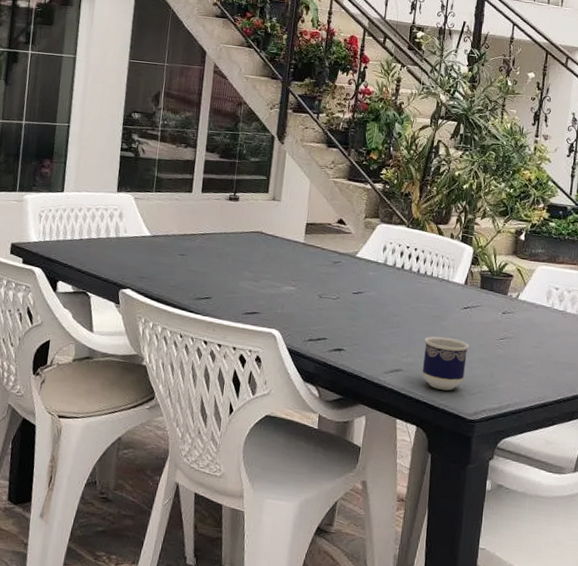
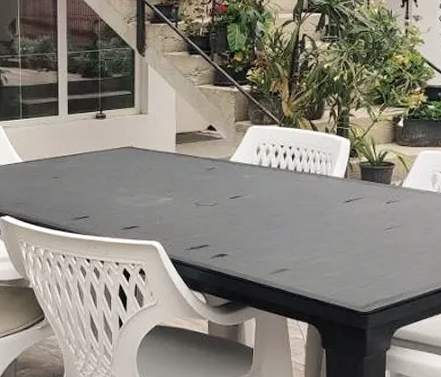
cup: present [422,336,469,391] -> none [308,232,354,285]

